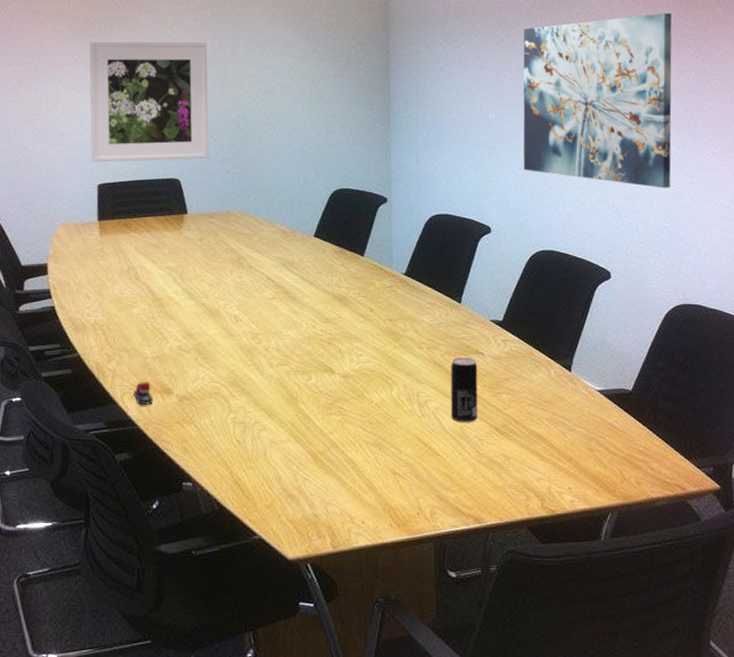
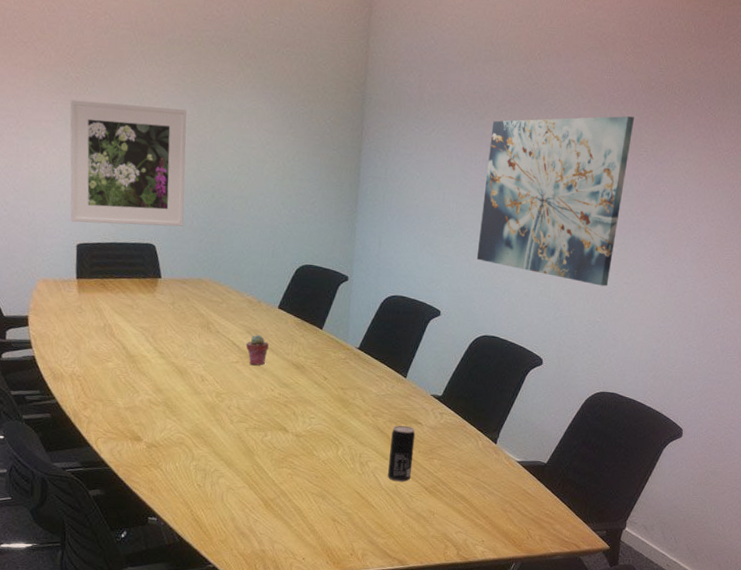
stapler: present [133,381,153,405] -> none [106,428,124,449]
potted succulent: none [281,266,306,300] -> present [245,334,269,365]

